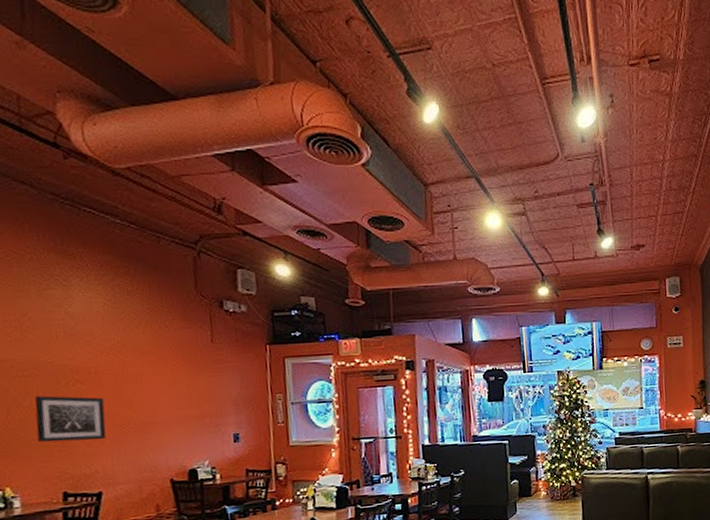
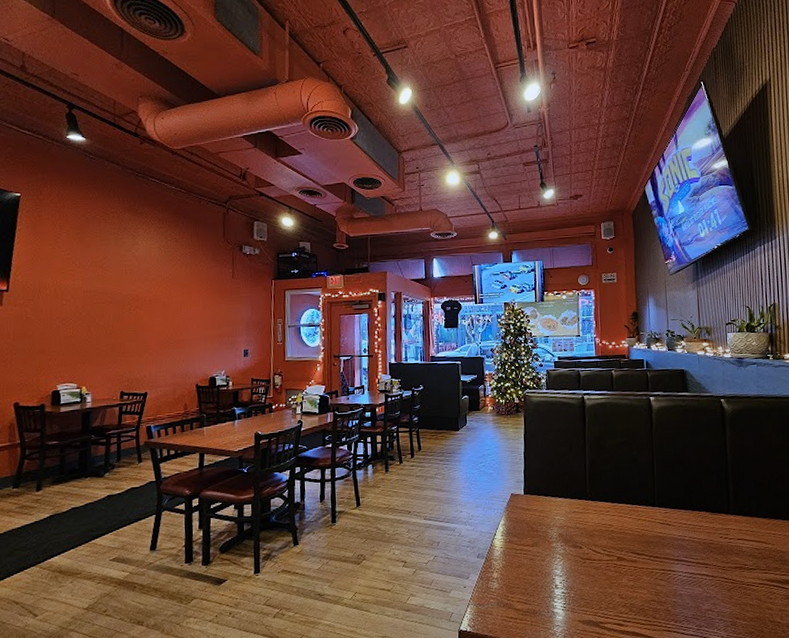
wall art: present [34,395,106,443] -> none [106,317,154,353]

